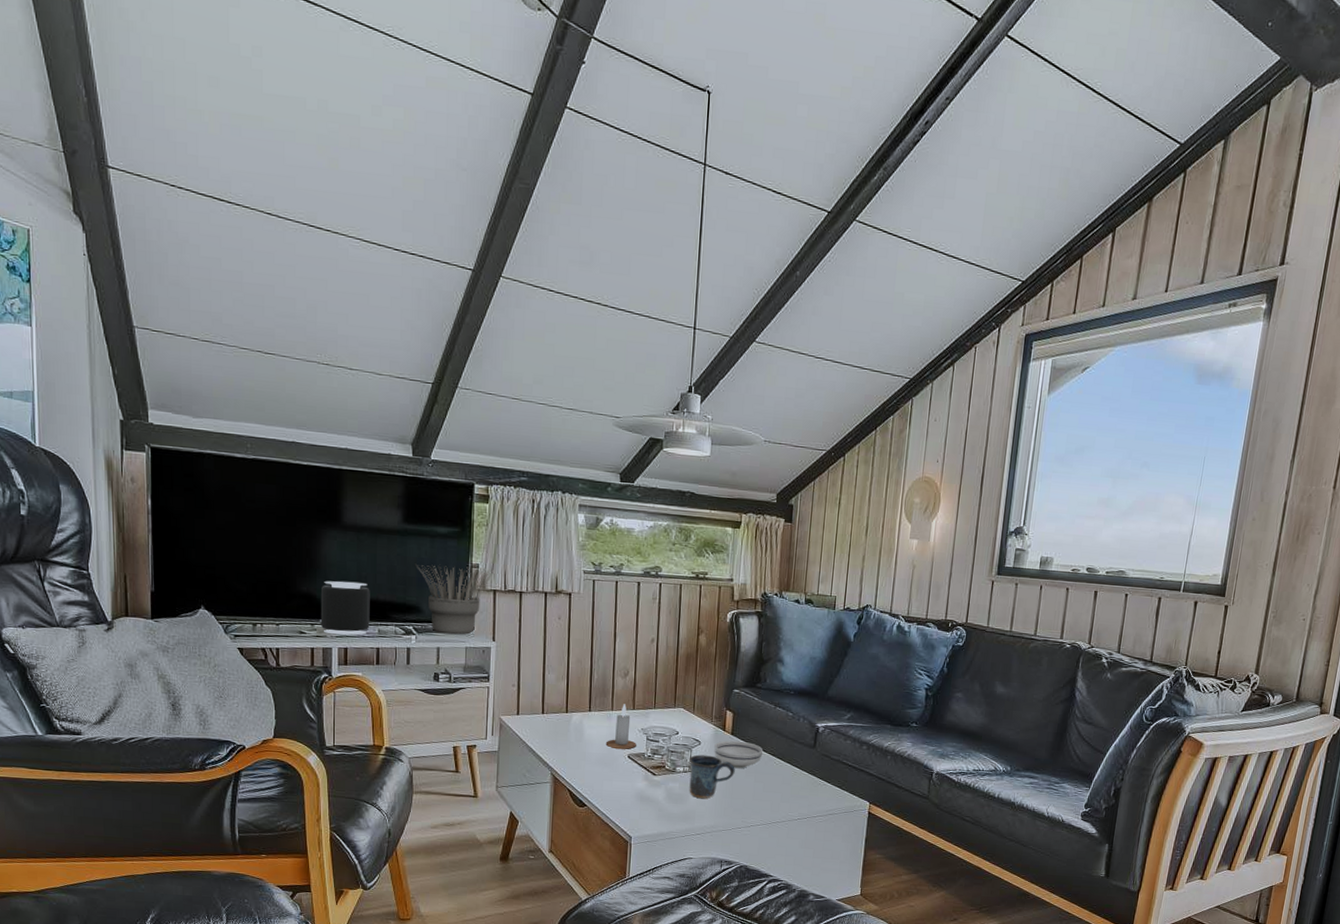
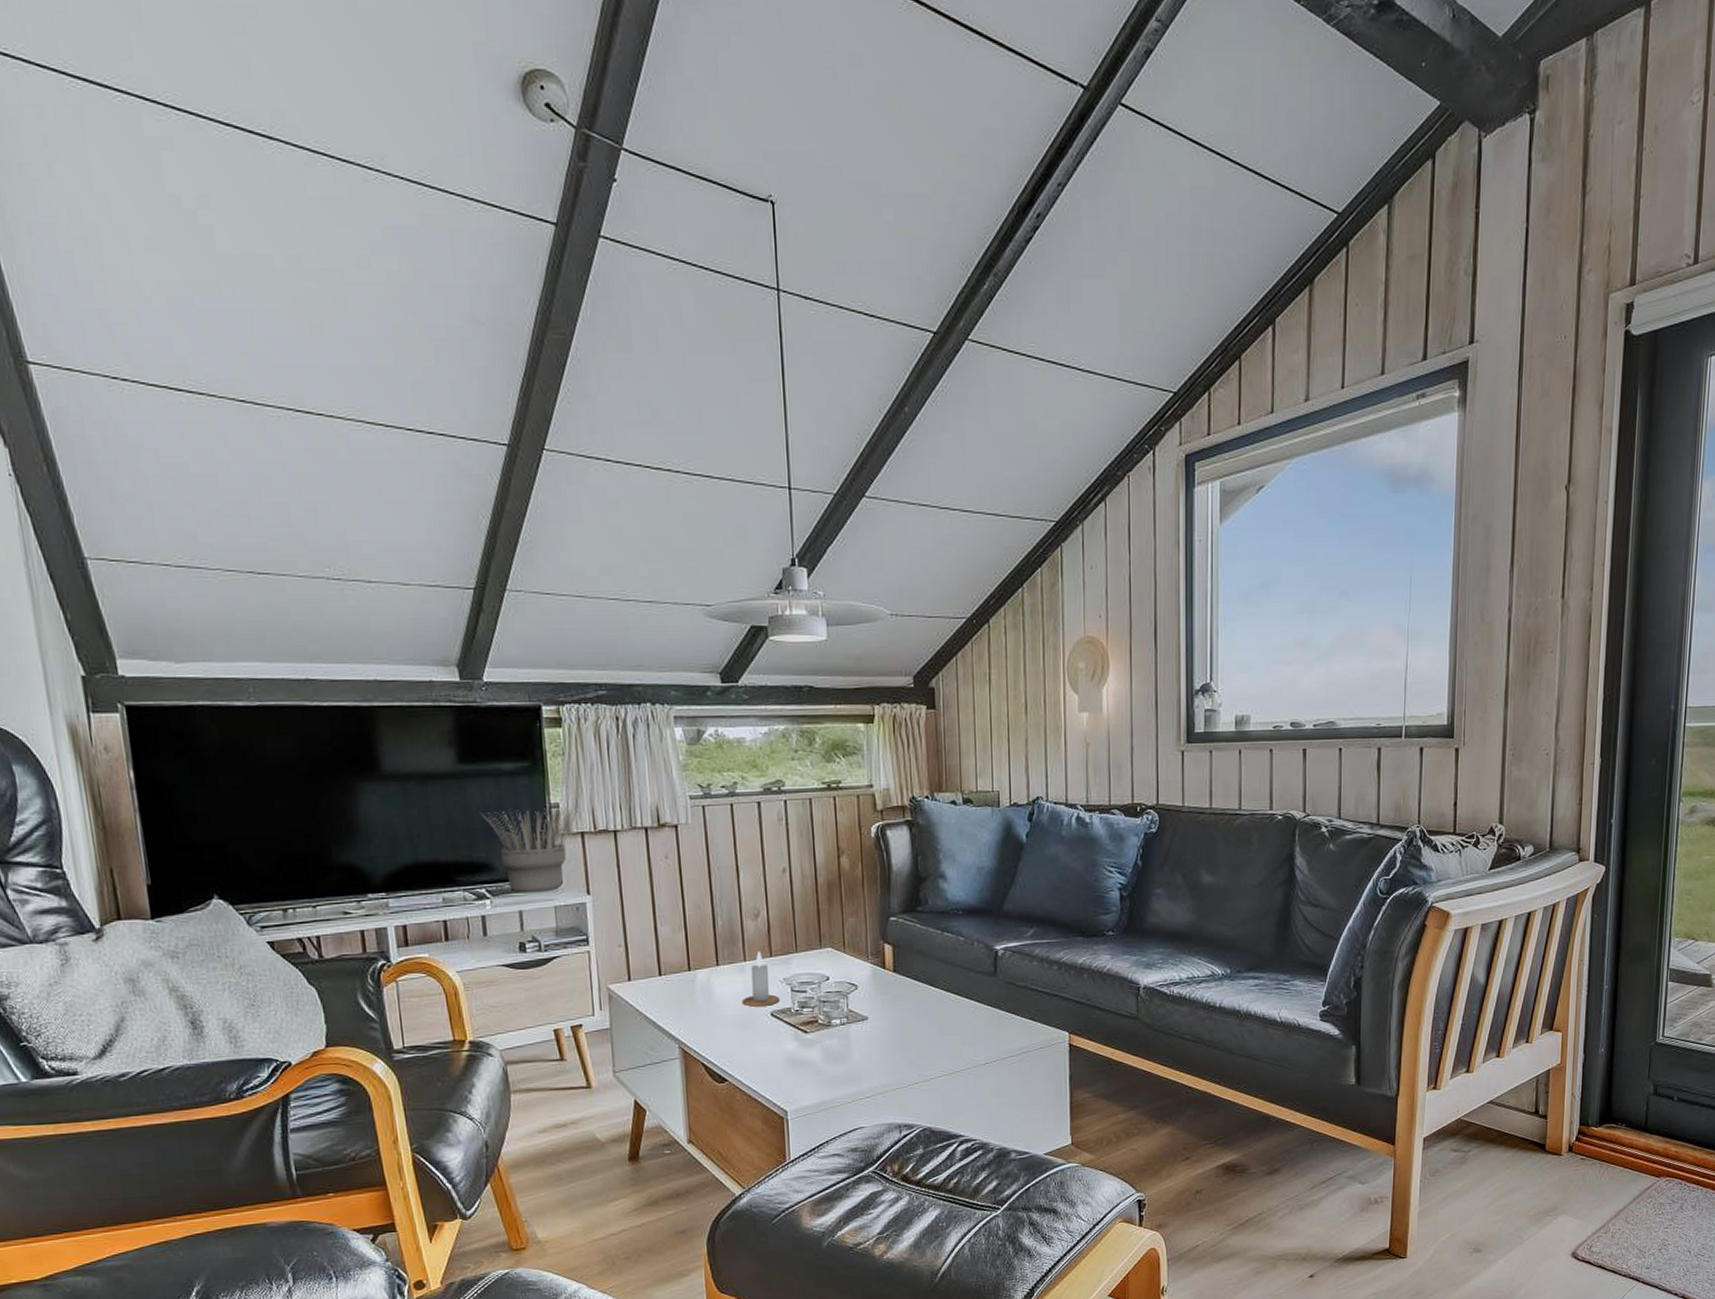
speaker: present [320,581,370,635] -> none [364,842,432,911]
mug: present [689,754,735,798] -> none [845,1000,903,1054]
bowl: present [714,740,764,768] -> none [874,978,935,1011]

